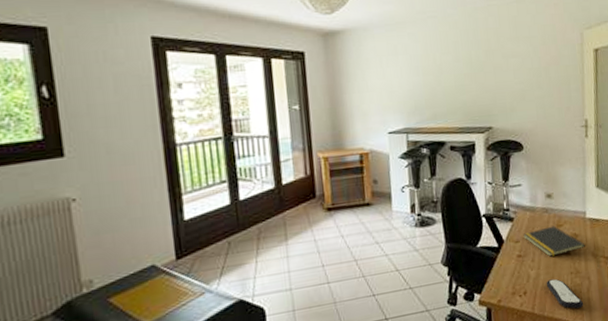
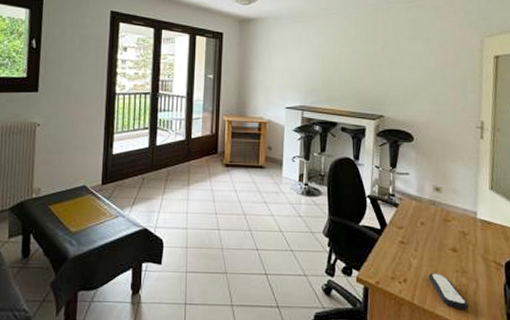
notepad: present [523,225,585,257] -> none [407,219,474,250]

